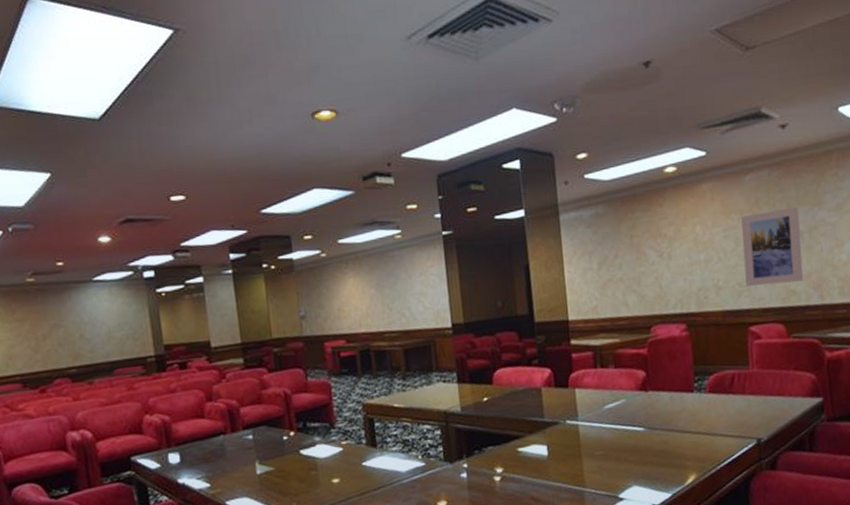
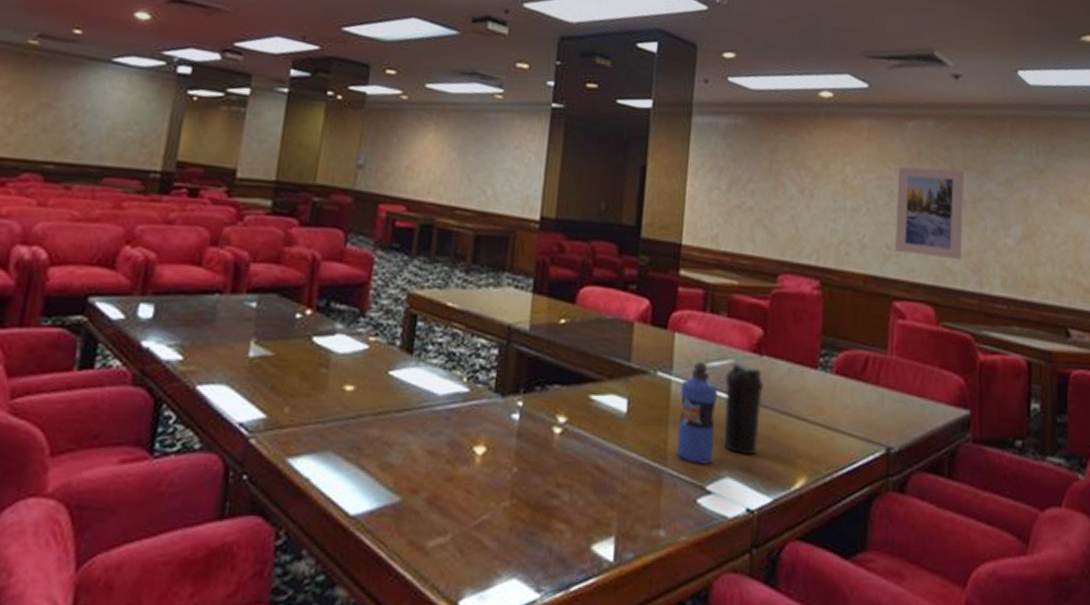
water bottle: none [586,406,621,481] -> present [676,361,717,465]
water bottle: none [620,400,654,467] -> present [724,362,763,456]

